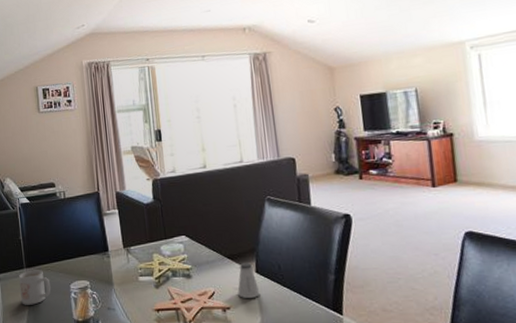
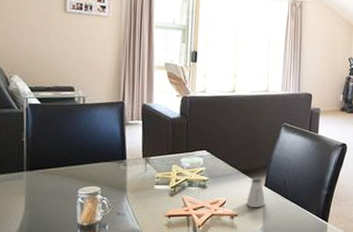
mug: present [19,269,51,305] -> none [15,173,55,209]

